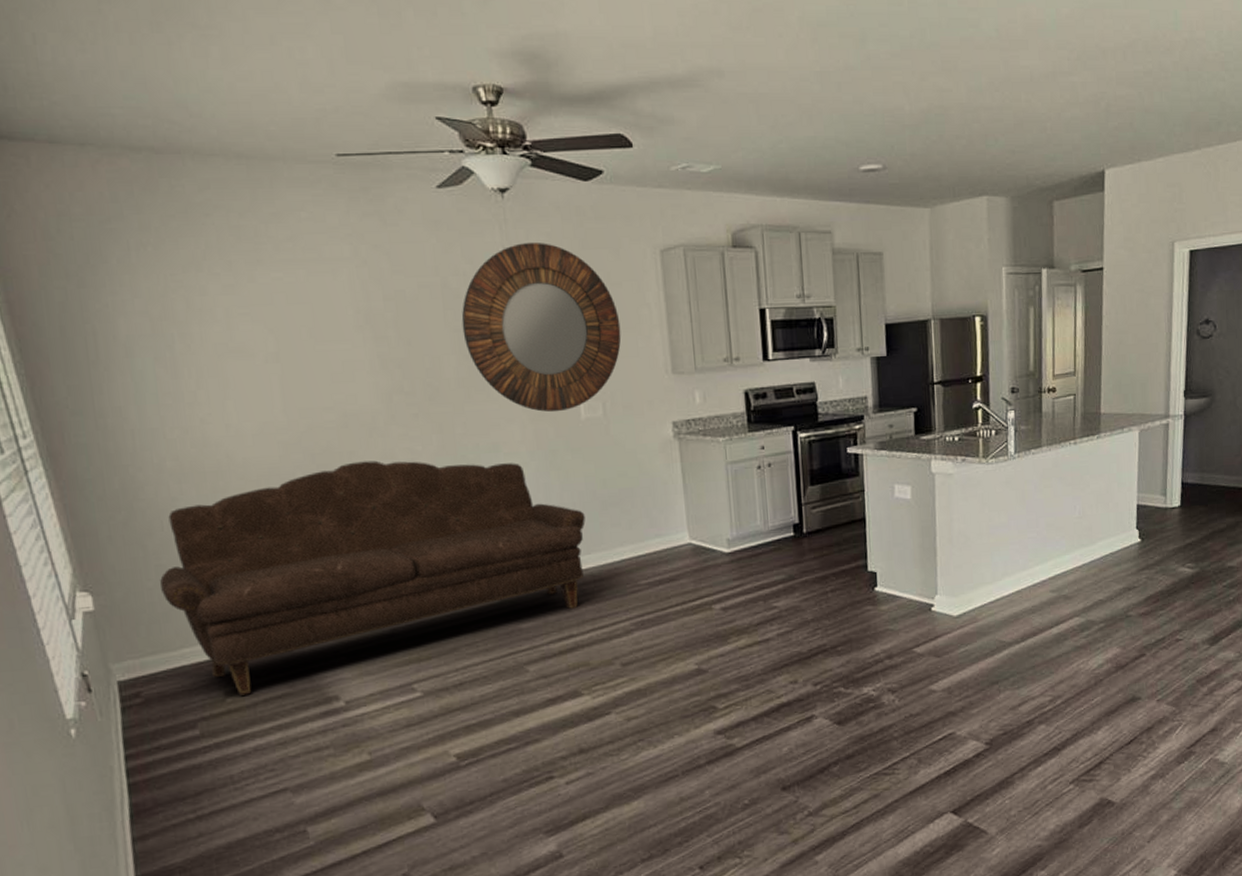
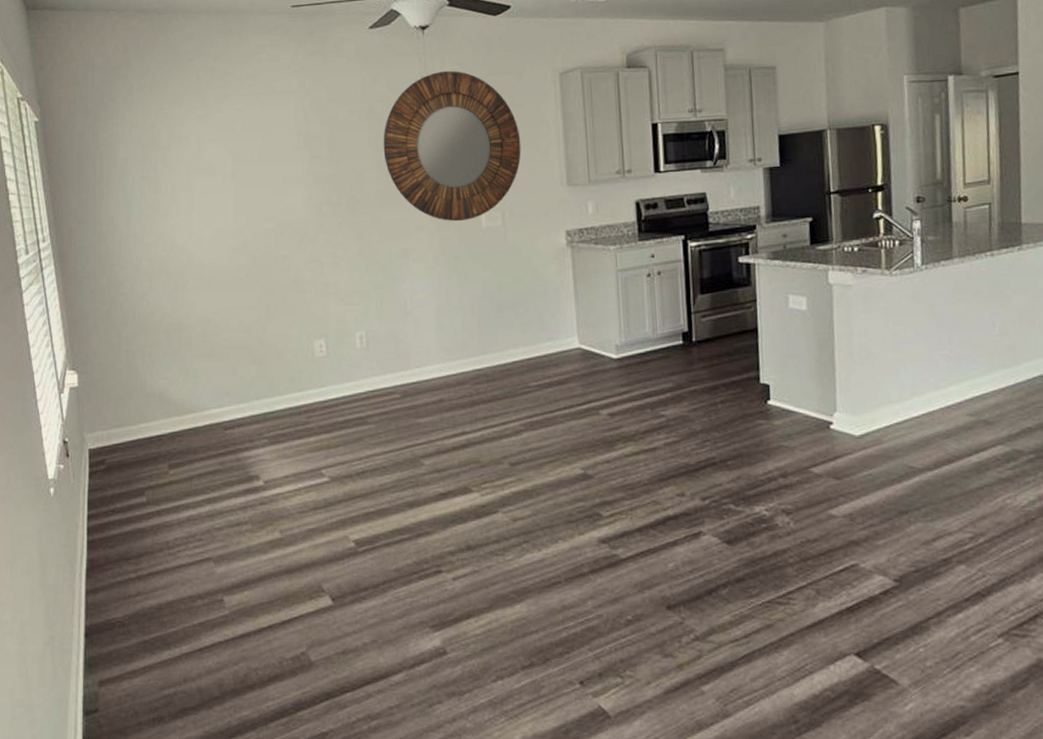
sofa: present [160,460,586,696] -> none [129,264,482,469]

